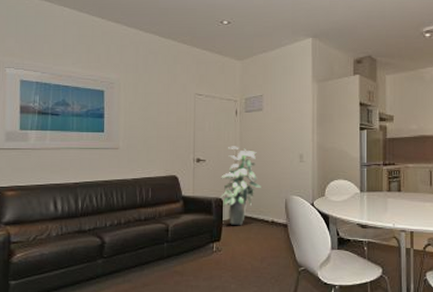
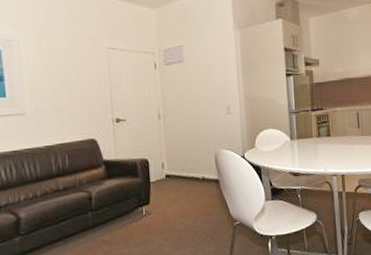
indoor plant: present [220,146,261,226] -> none [144,102,189,186]

